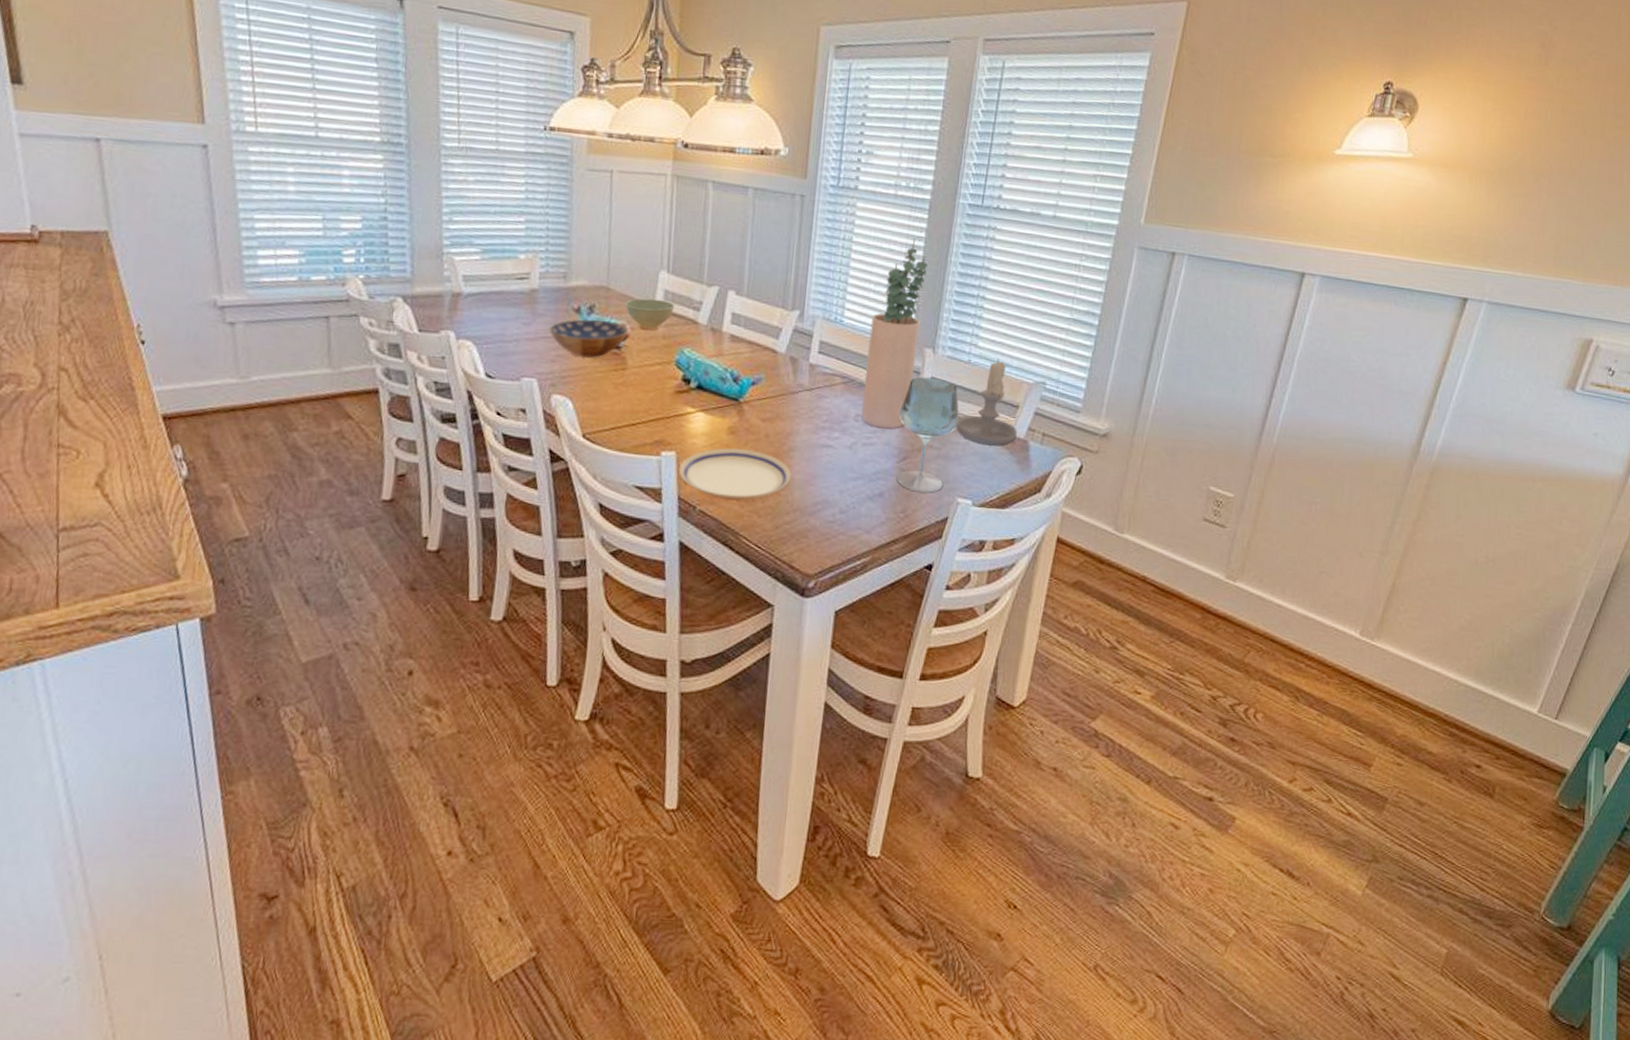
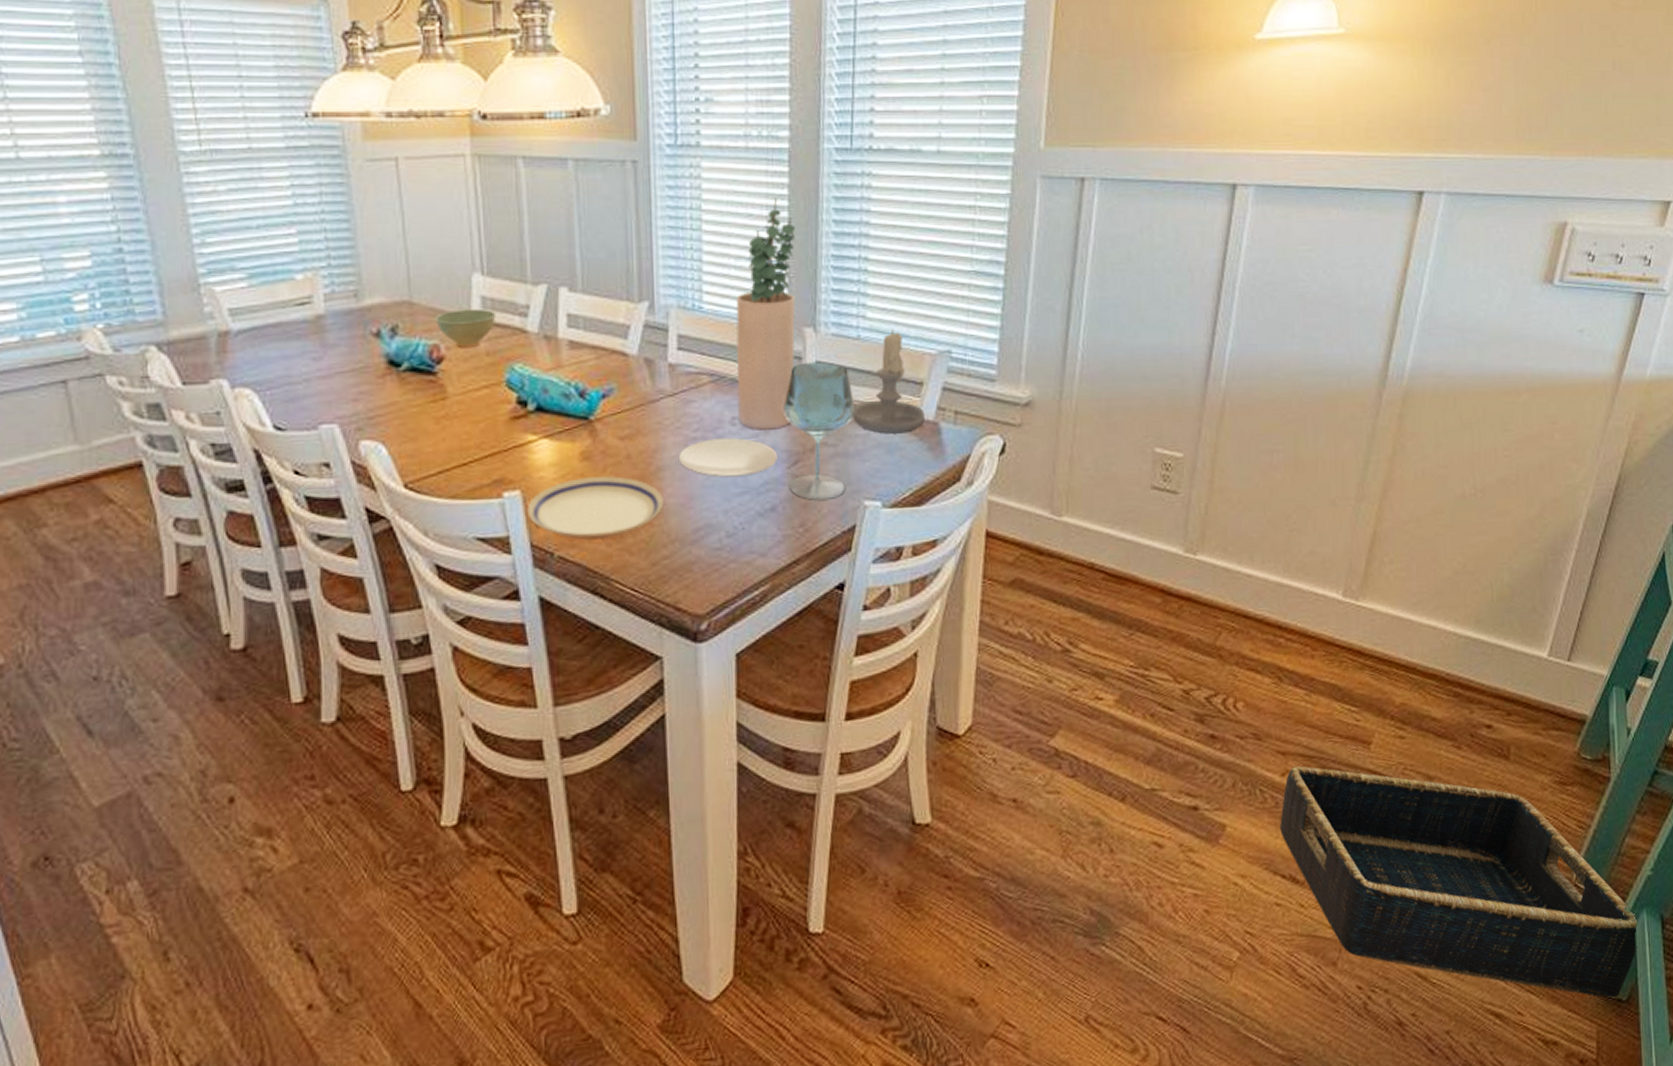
bowl: present [549,319,628,358] -> none [345,342,443,391]
plate: none [808,430,890,465] -> present [678,438,778,479]
basket: none [1283,776,1598,1024] -> present [1280,766,1639,998]

